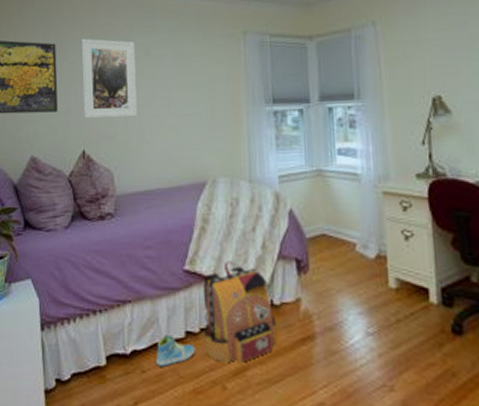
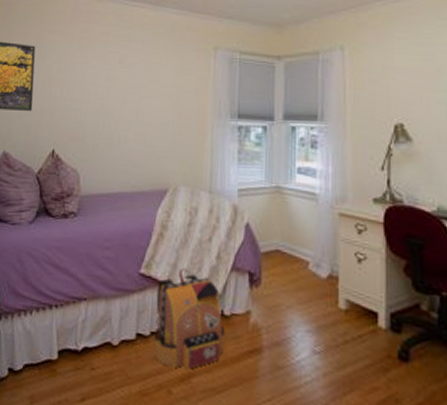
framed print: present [81,39,137,119] -> none [55,44,110,122]
sneaker: present [157,334,196,367] -> none [106,334,145,366]

